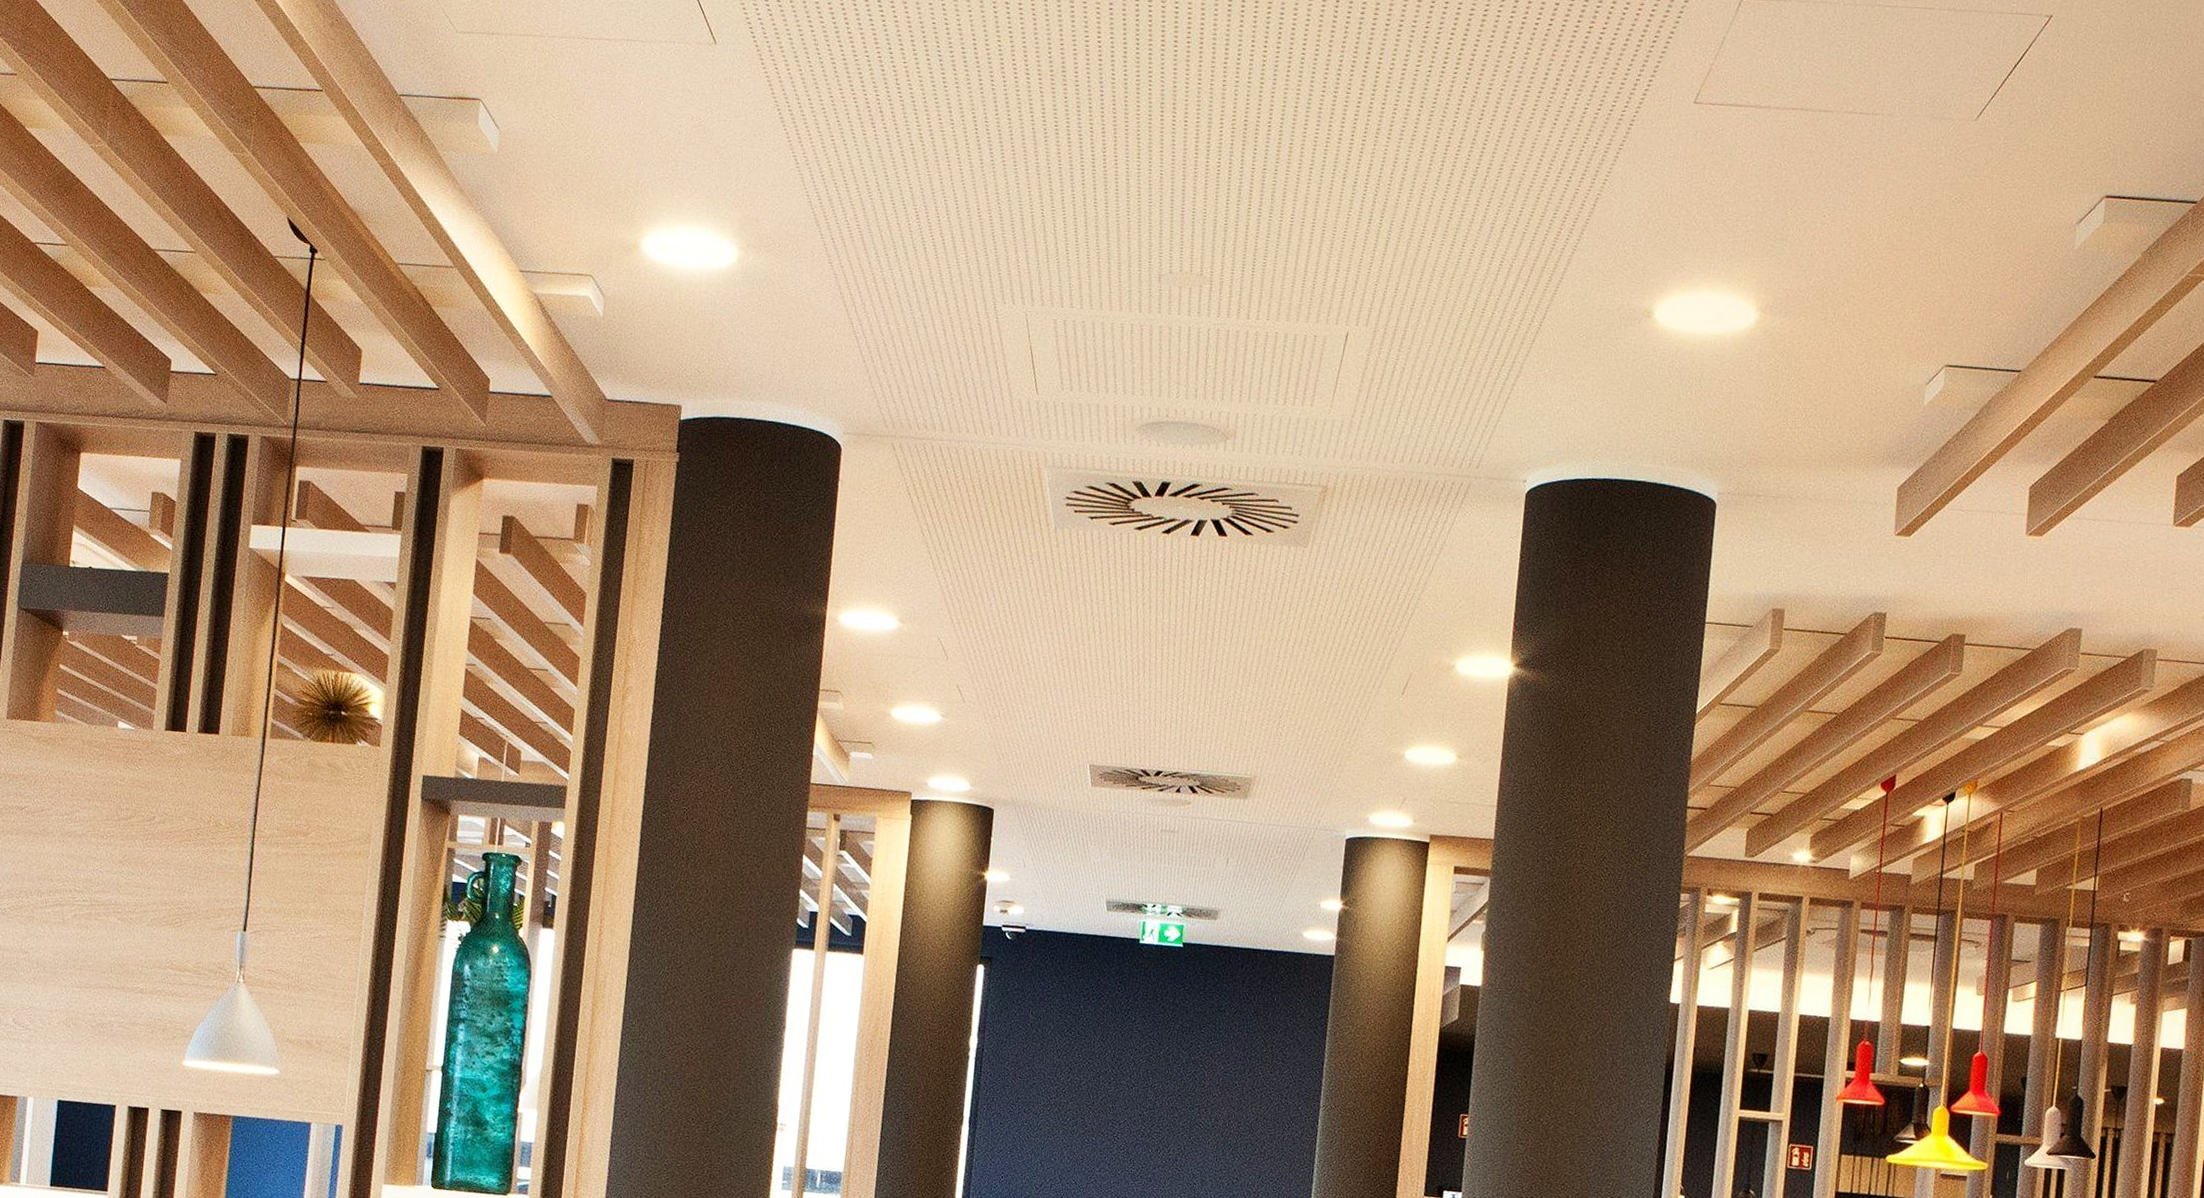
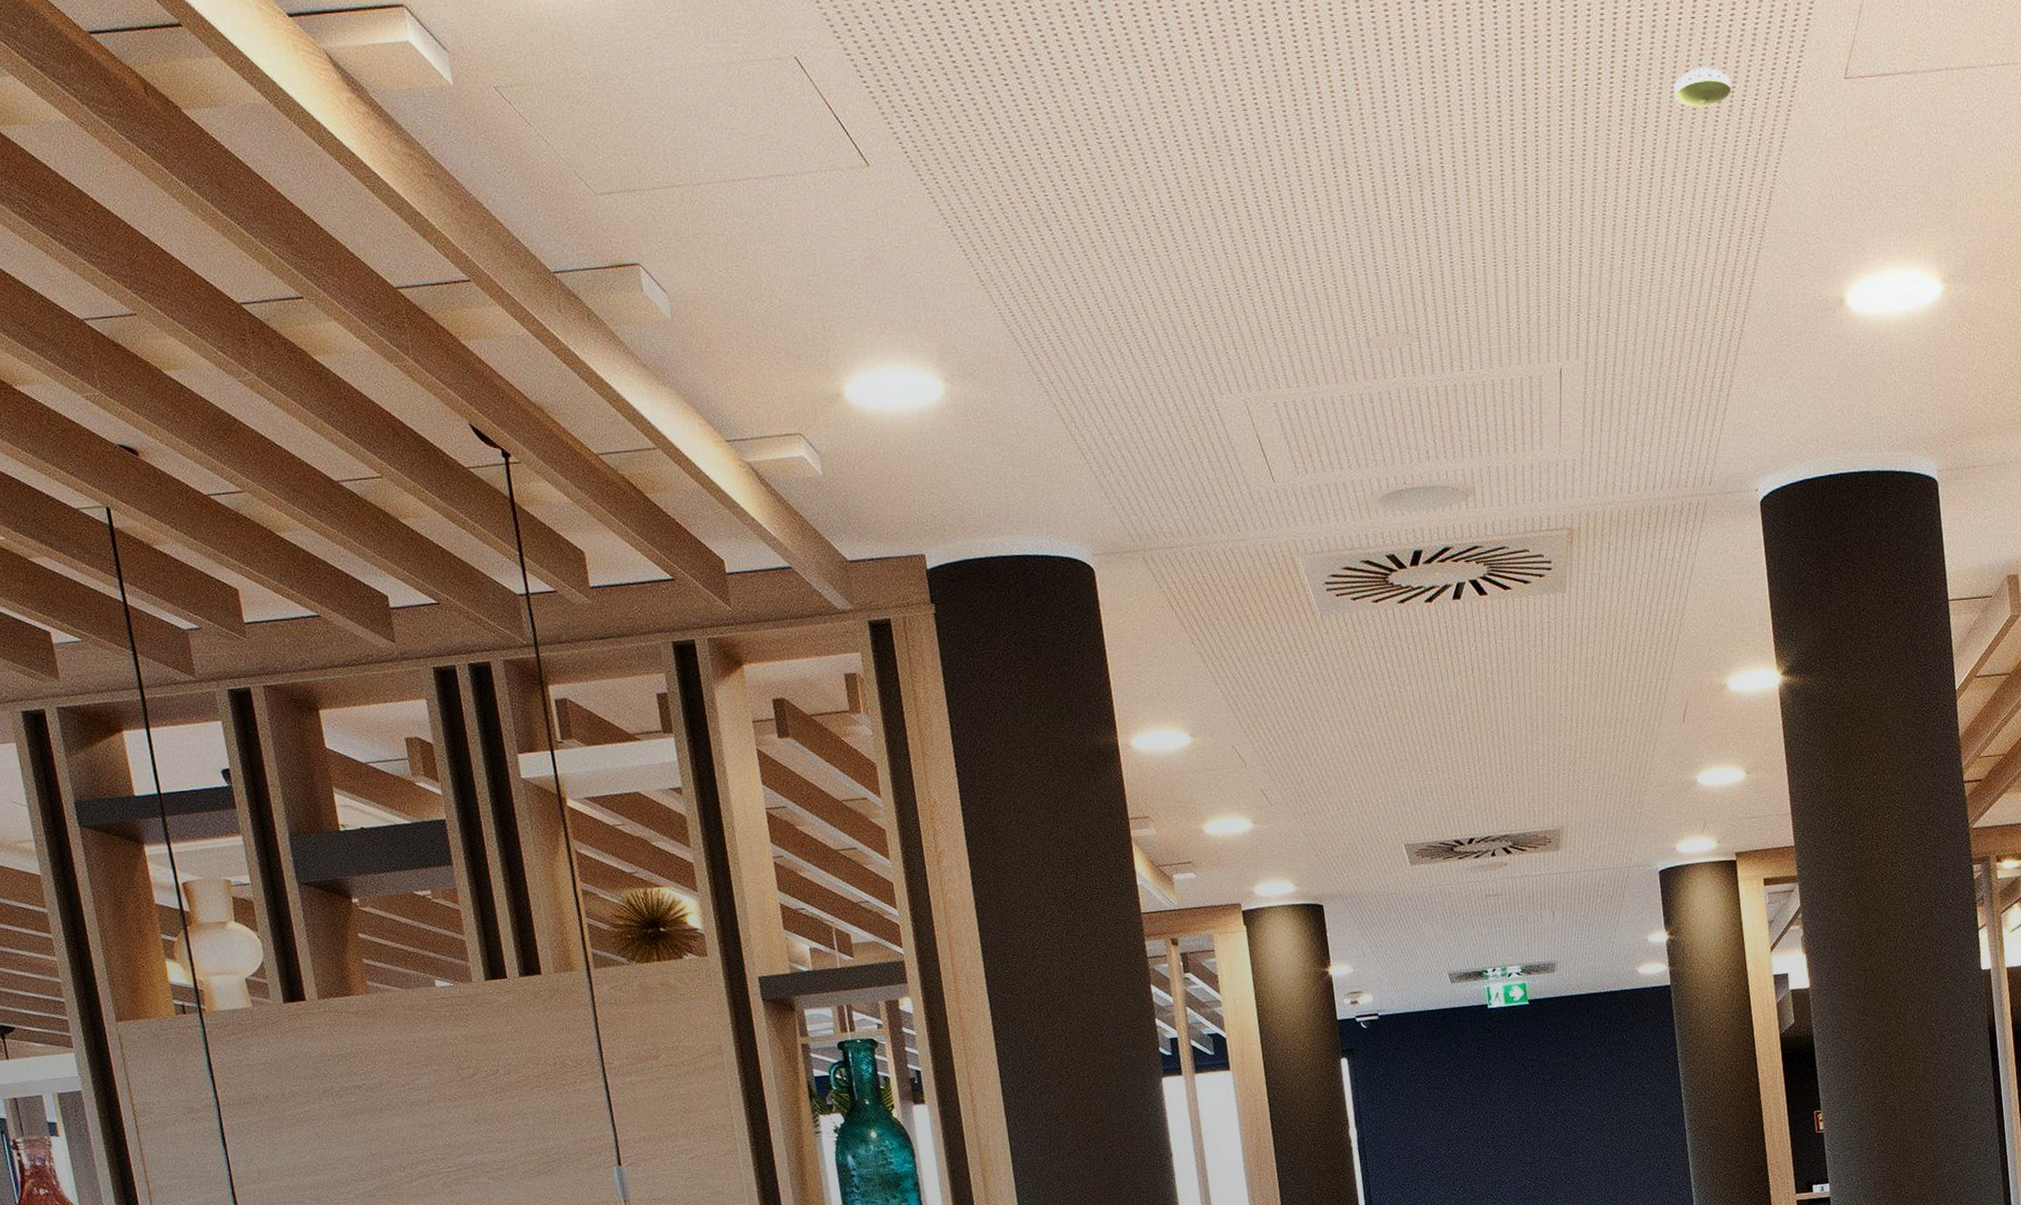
smoke detector: none [1516,71,1577,109] -> present [1673,67,1732,107]

